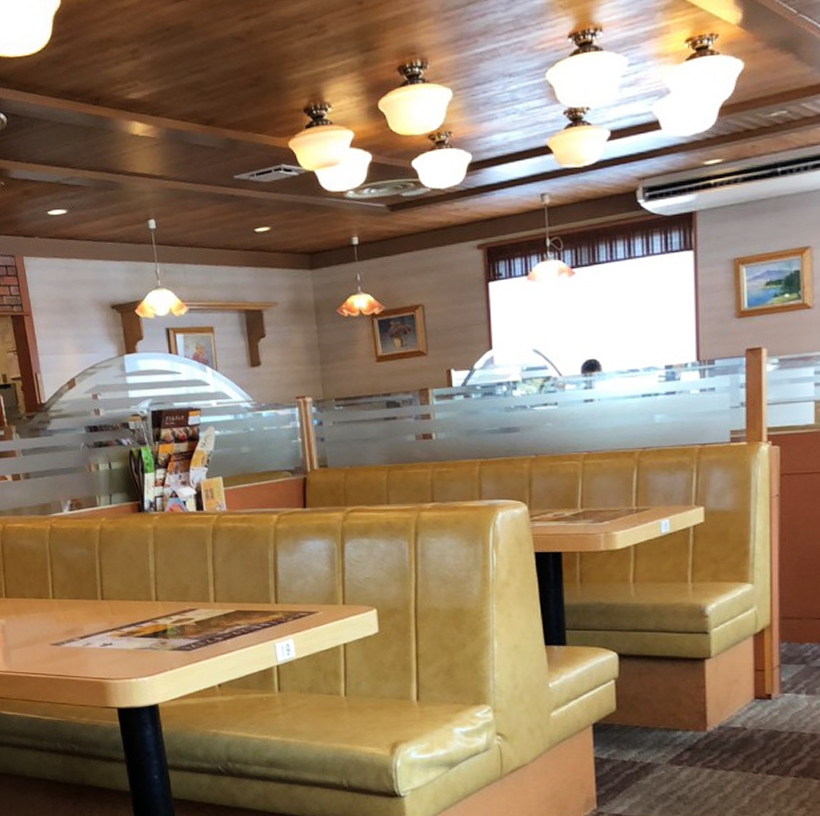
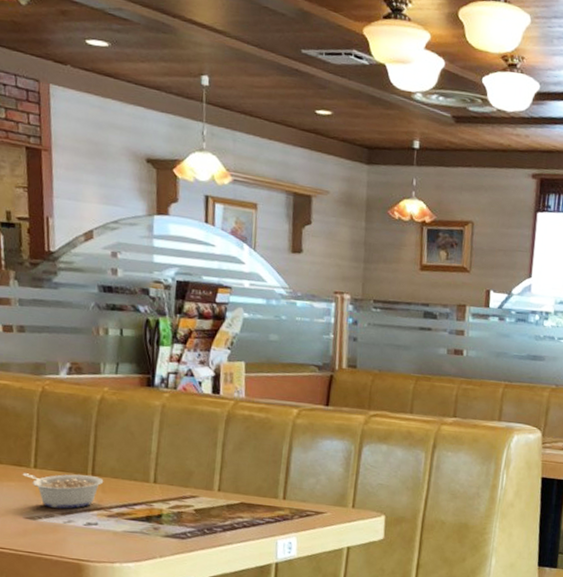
legume: none [44,600,113,633] -> present [22,472,104,509]

